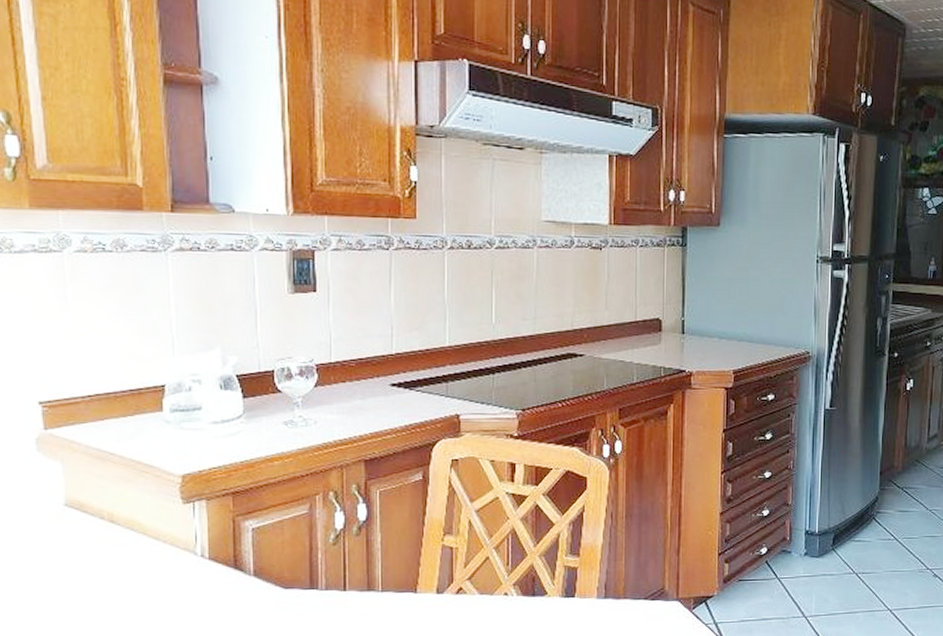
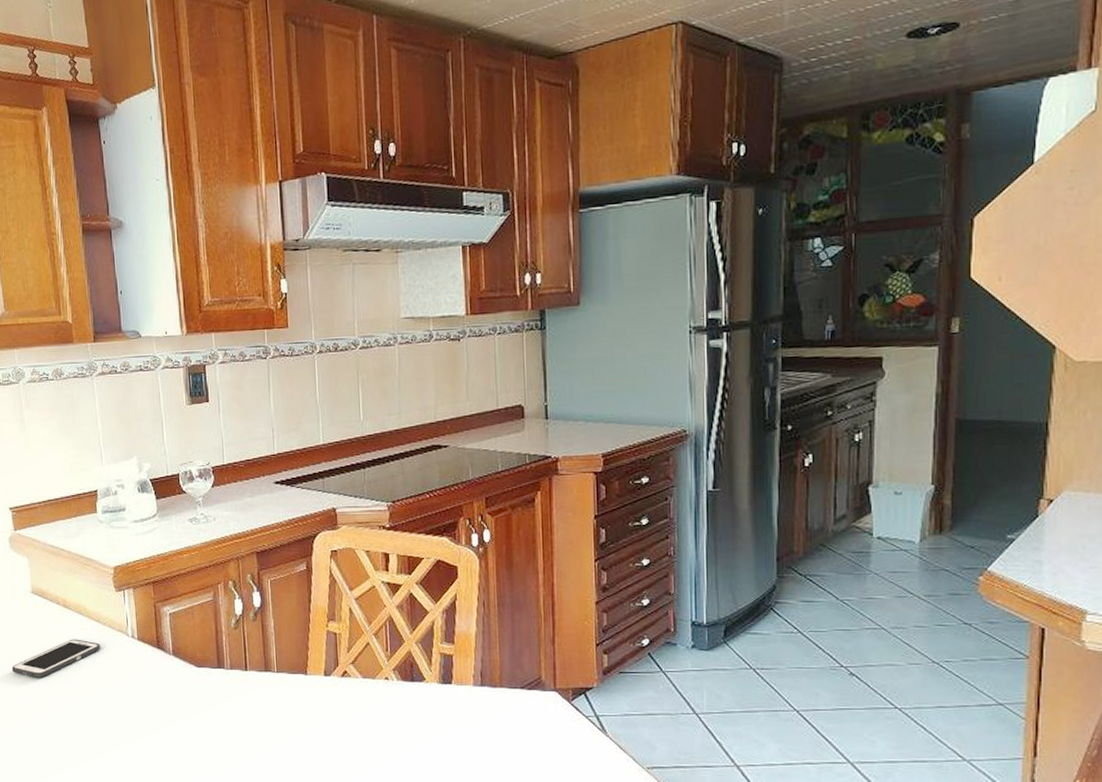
cell phone: none [29,560,158,609] -> present [11,639,100,679]

